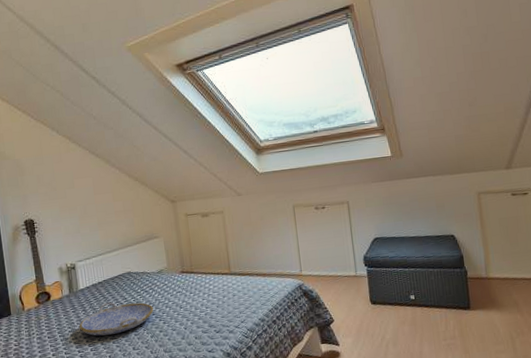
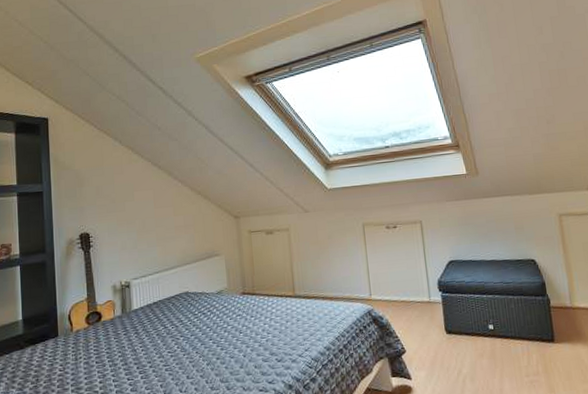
serving tray: present [79,302,154,336] -> none [130,324,211,362]

